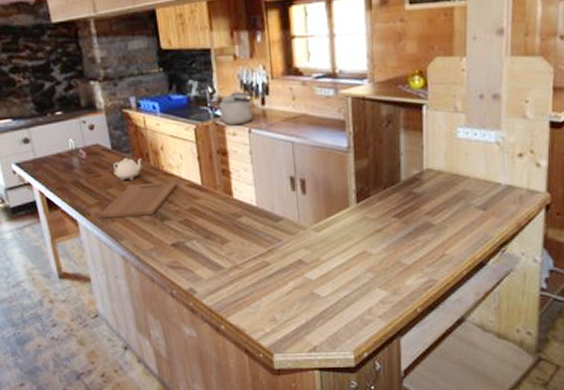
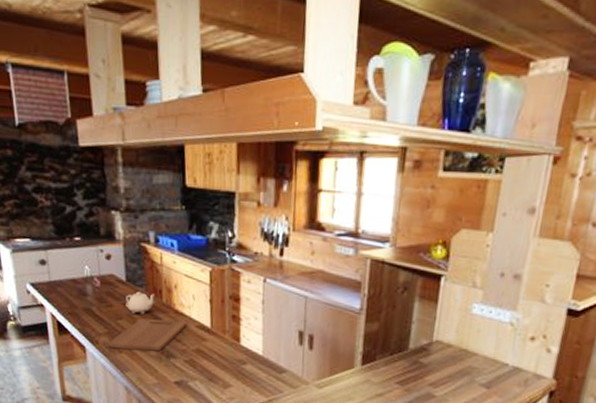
kettle: present [220,92,254,126] -> none [237,239,273,273]

